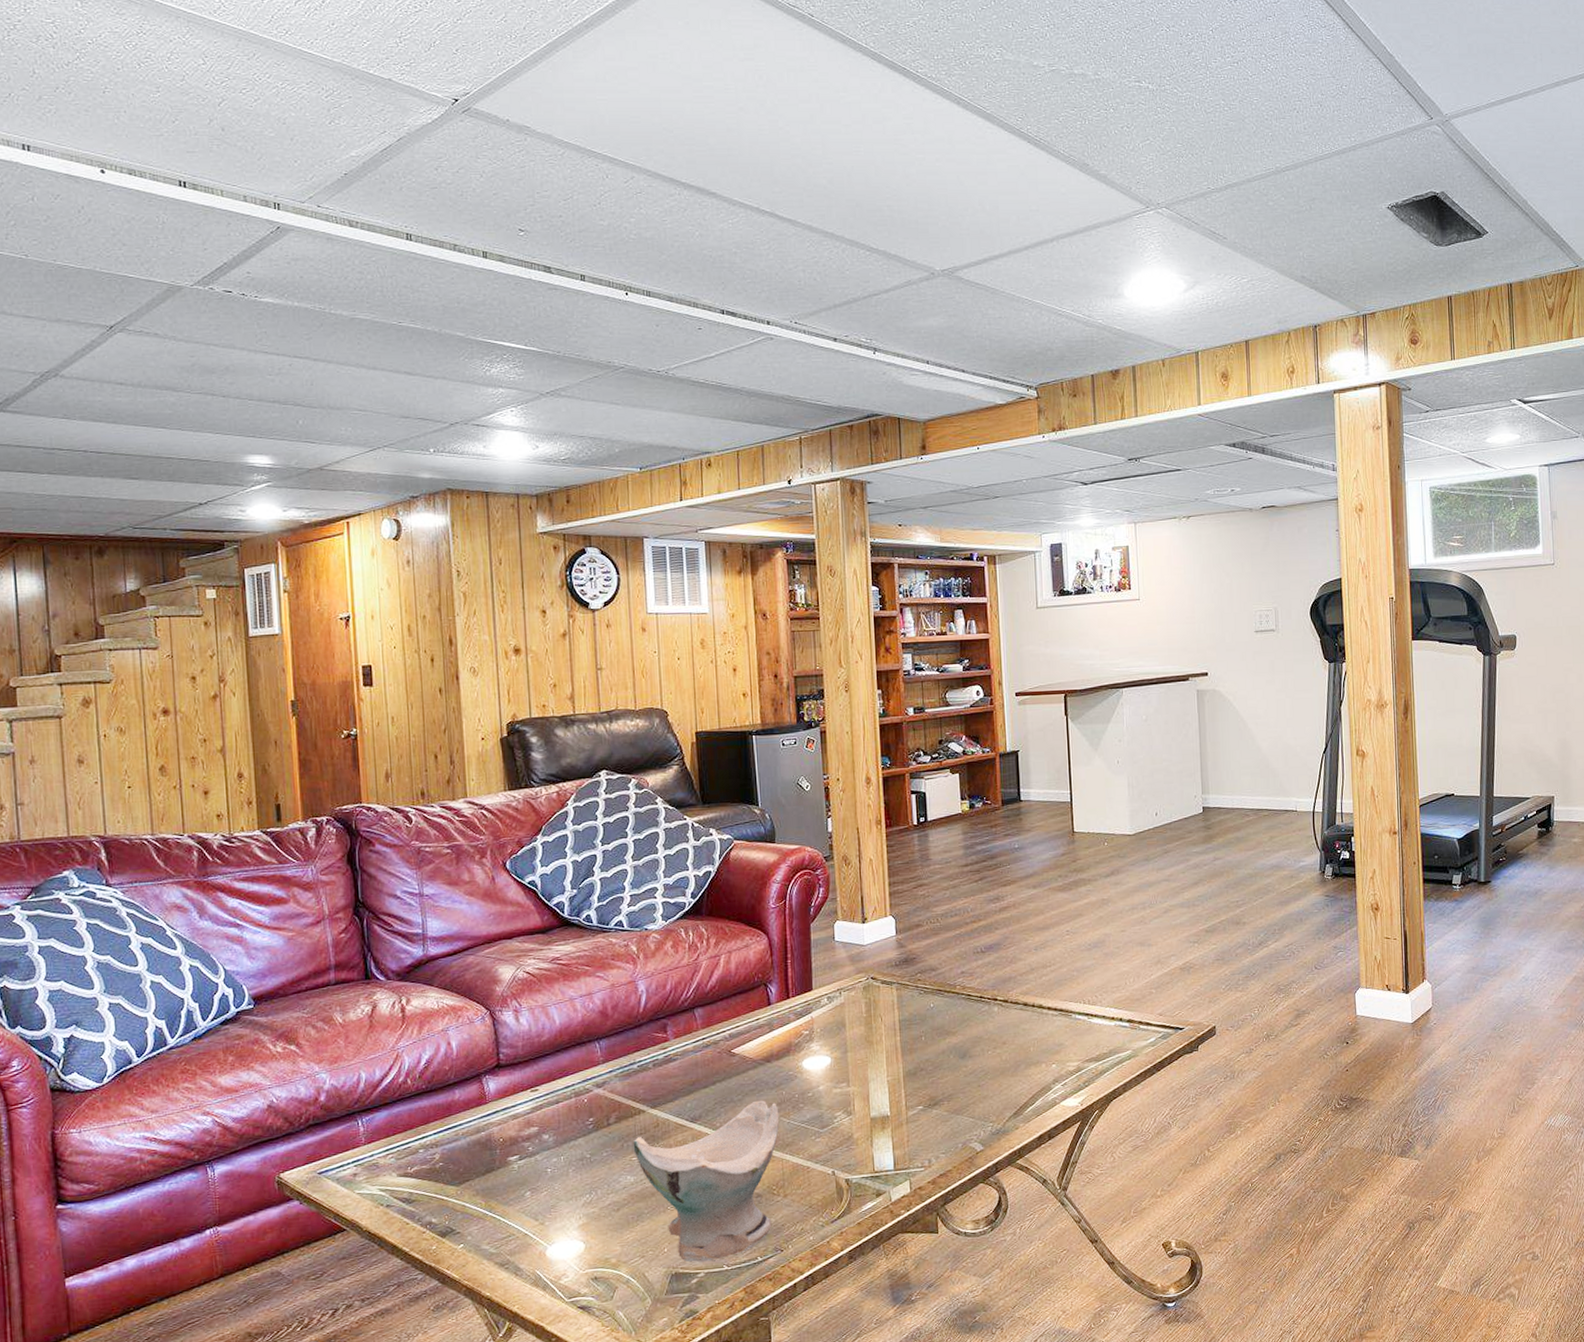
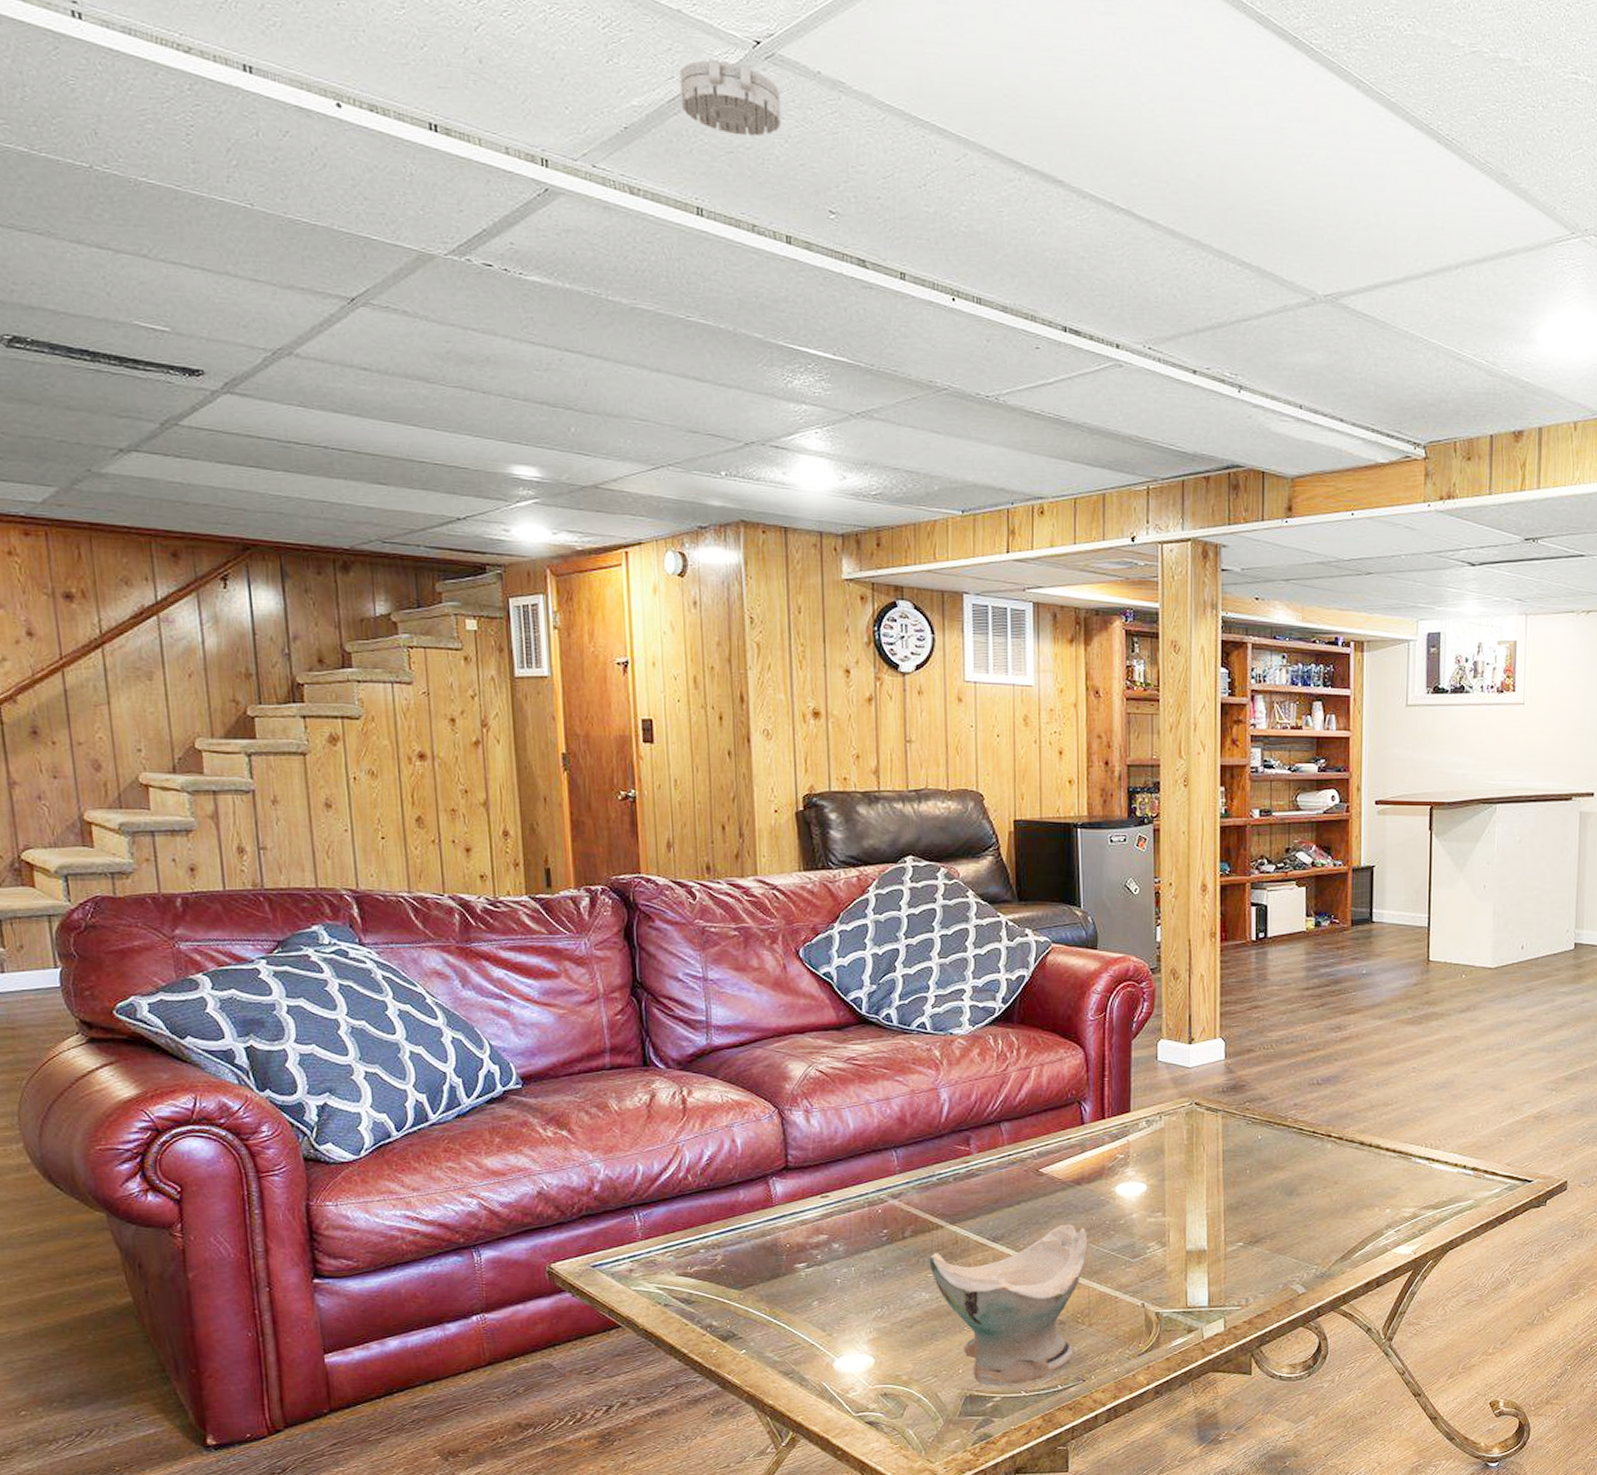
smoke detector: none [391,115,477,174] -> present [680,58,782,137]

